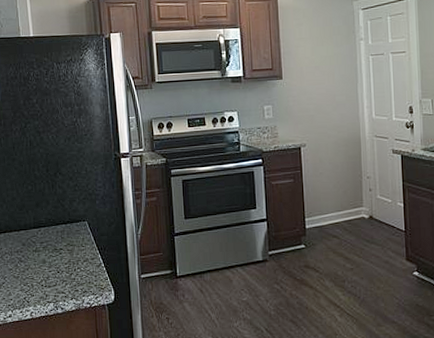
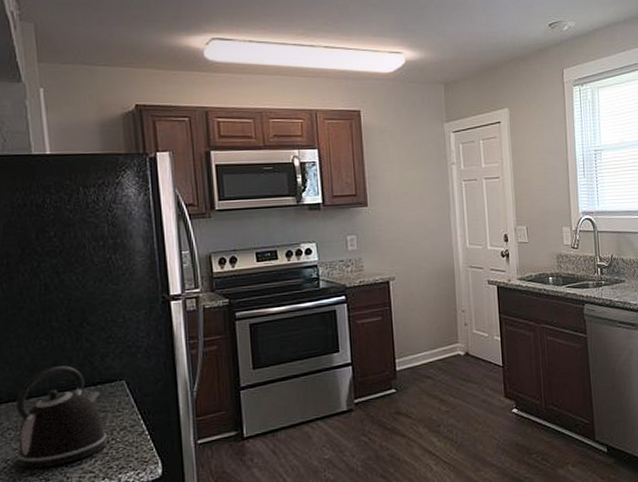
kettle: none [11,207,75,286] -> present [16,366,108,469]

